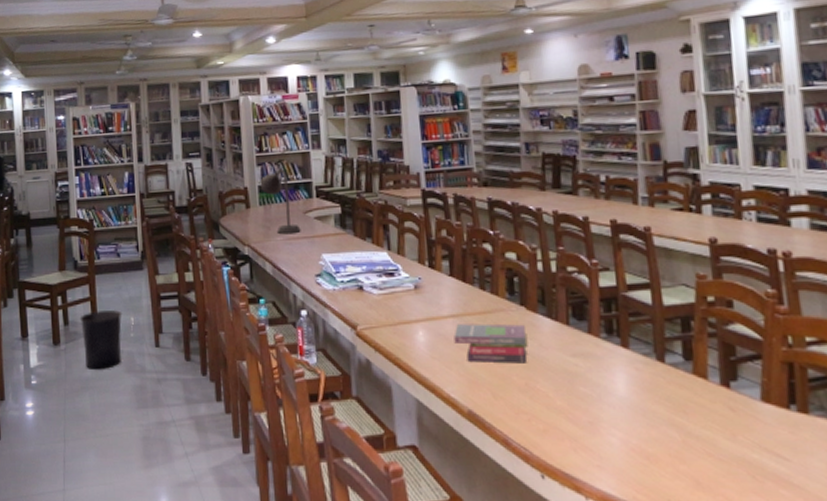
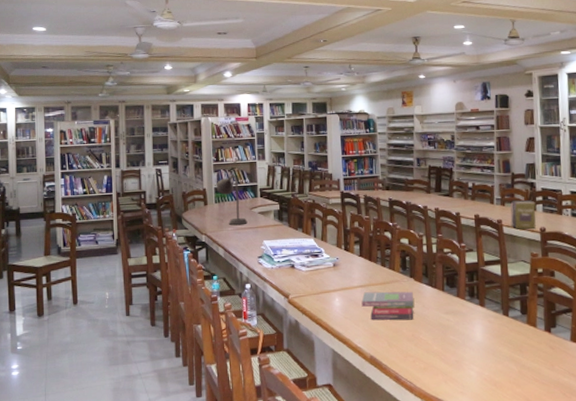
waste bin: present [79,310,123,369] -> none [61,287,99,335]
books: none [662,198,702,240] -> present [510,200,536,229]

